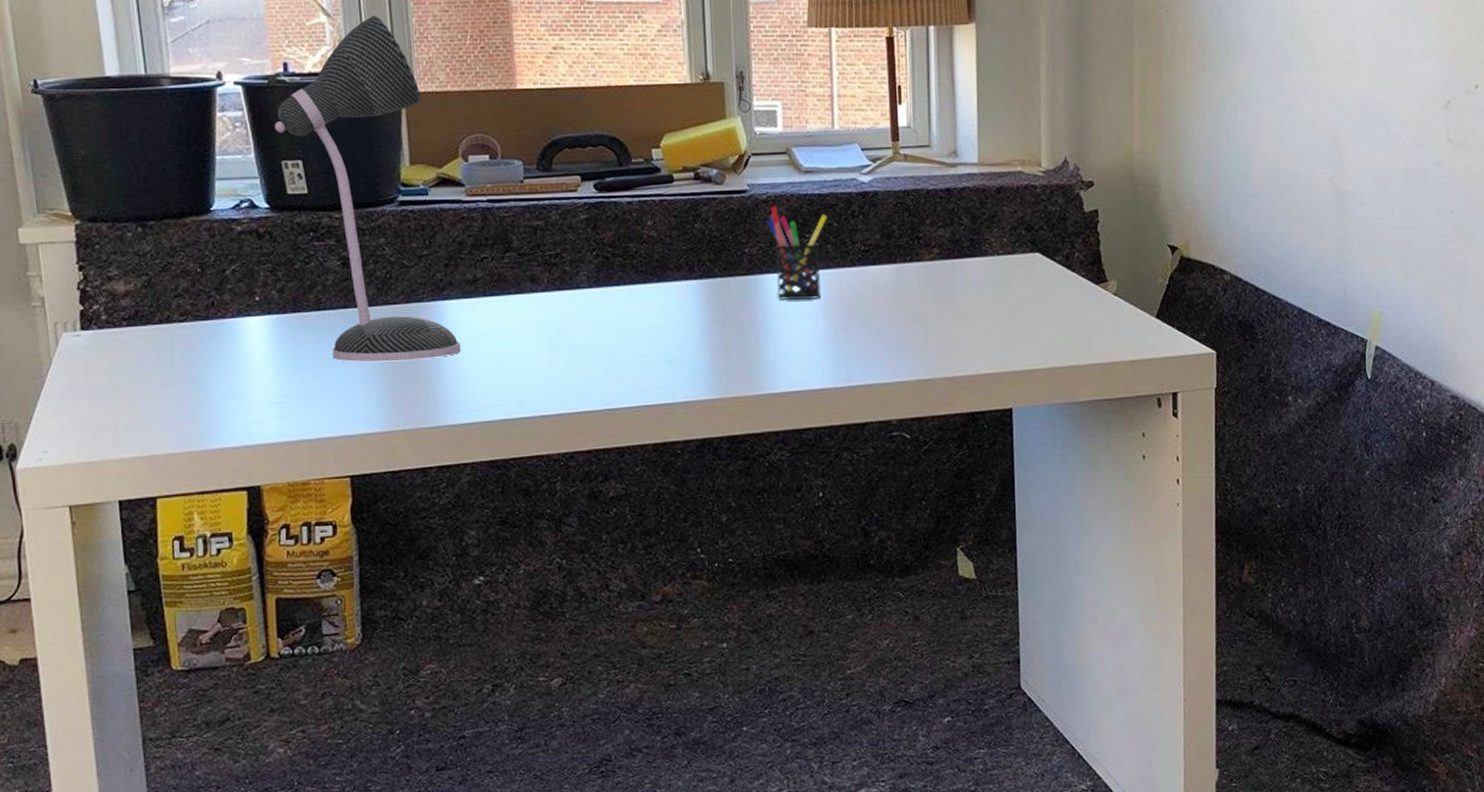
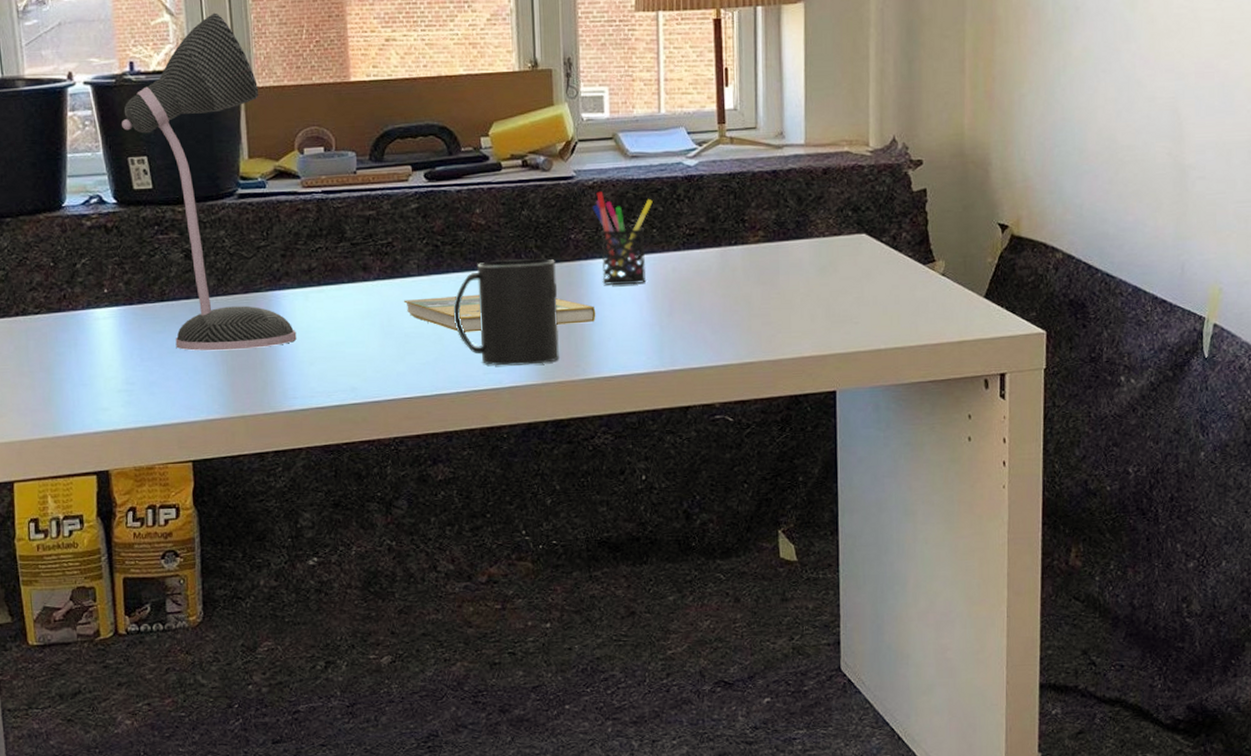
booklet: none [574,307,771,346] -> present [404,294,596,333]
mug: none [624,271,734,381] -> present [453,258,559,366]

